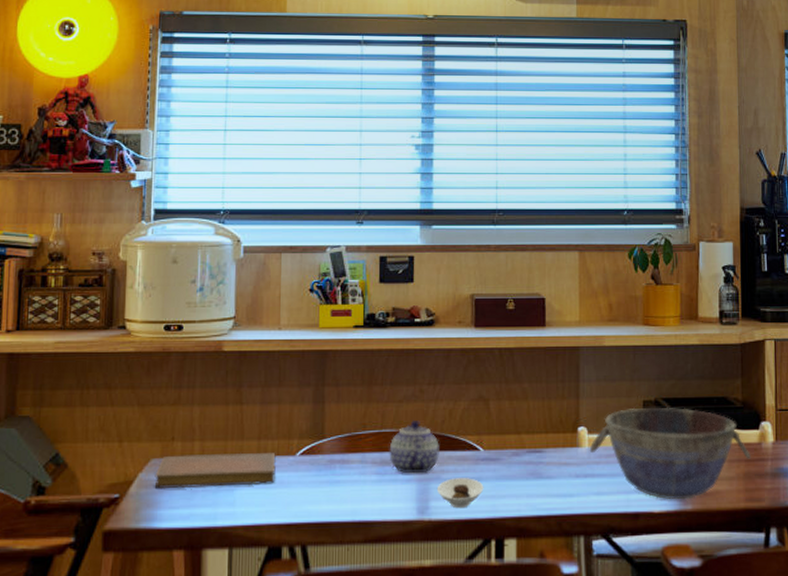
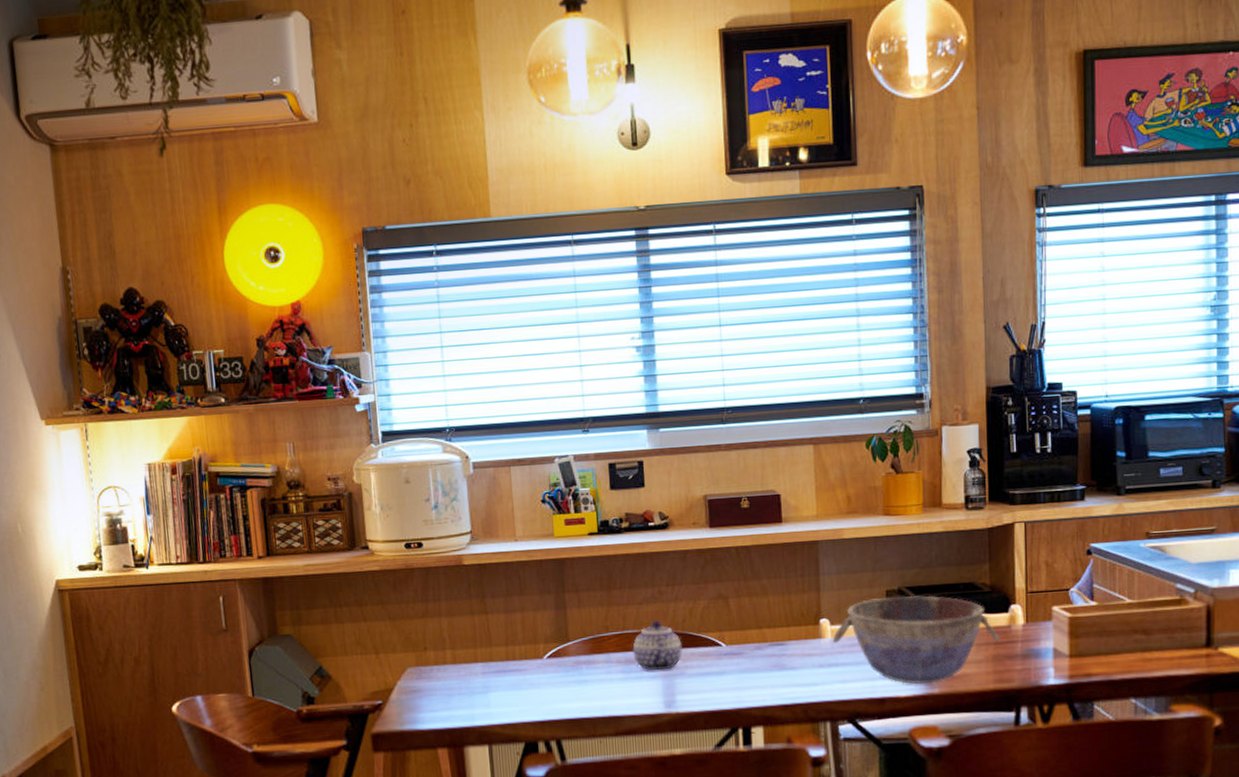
notebook: present [154,452,276,489] -> none [412,657,526,695]
saucer: present [436,478,484,509] -> none [682,672,729,701]

